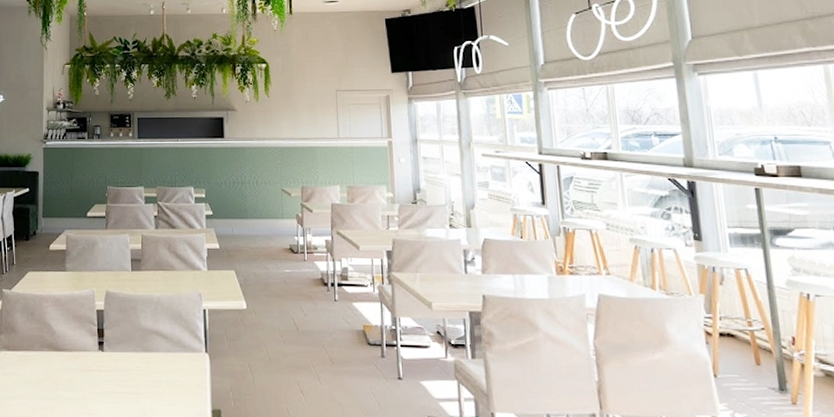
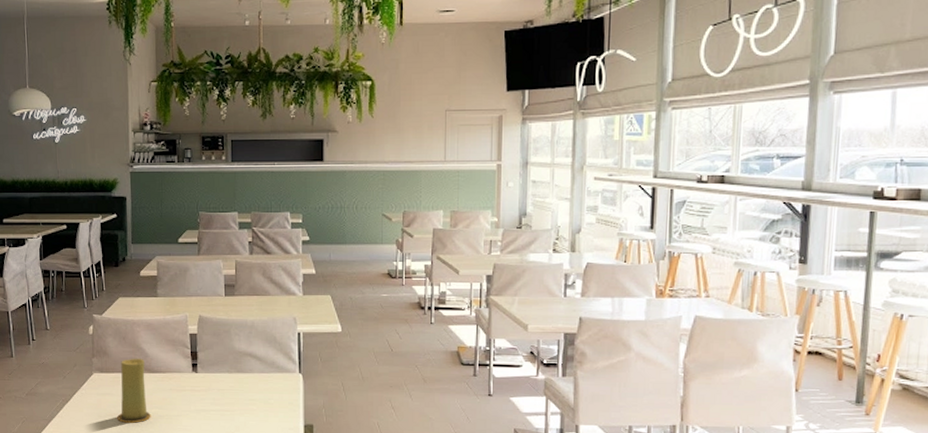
candle: none [22,335,57,406] -> present [117,358,151,423]

